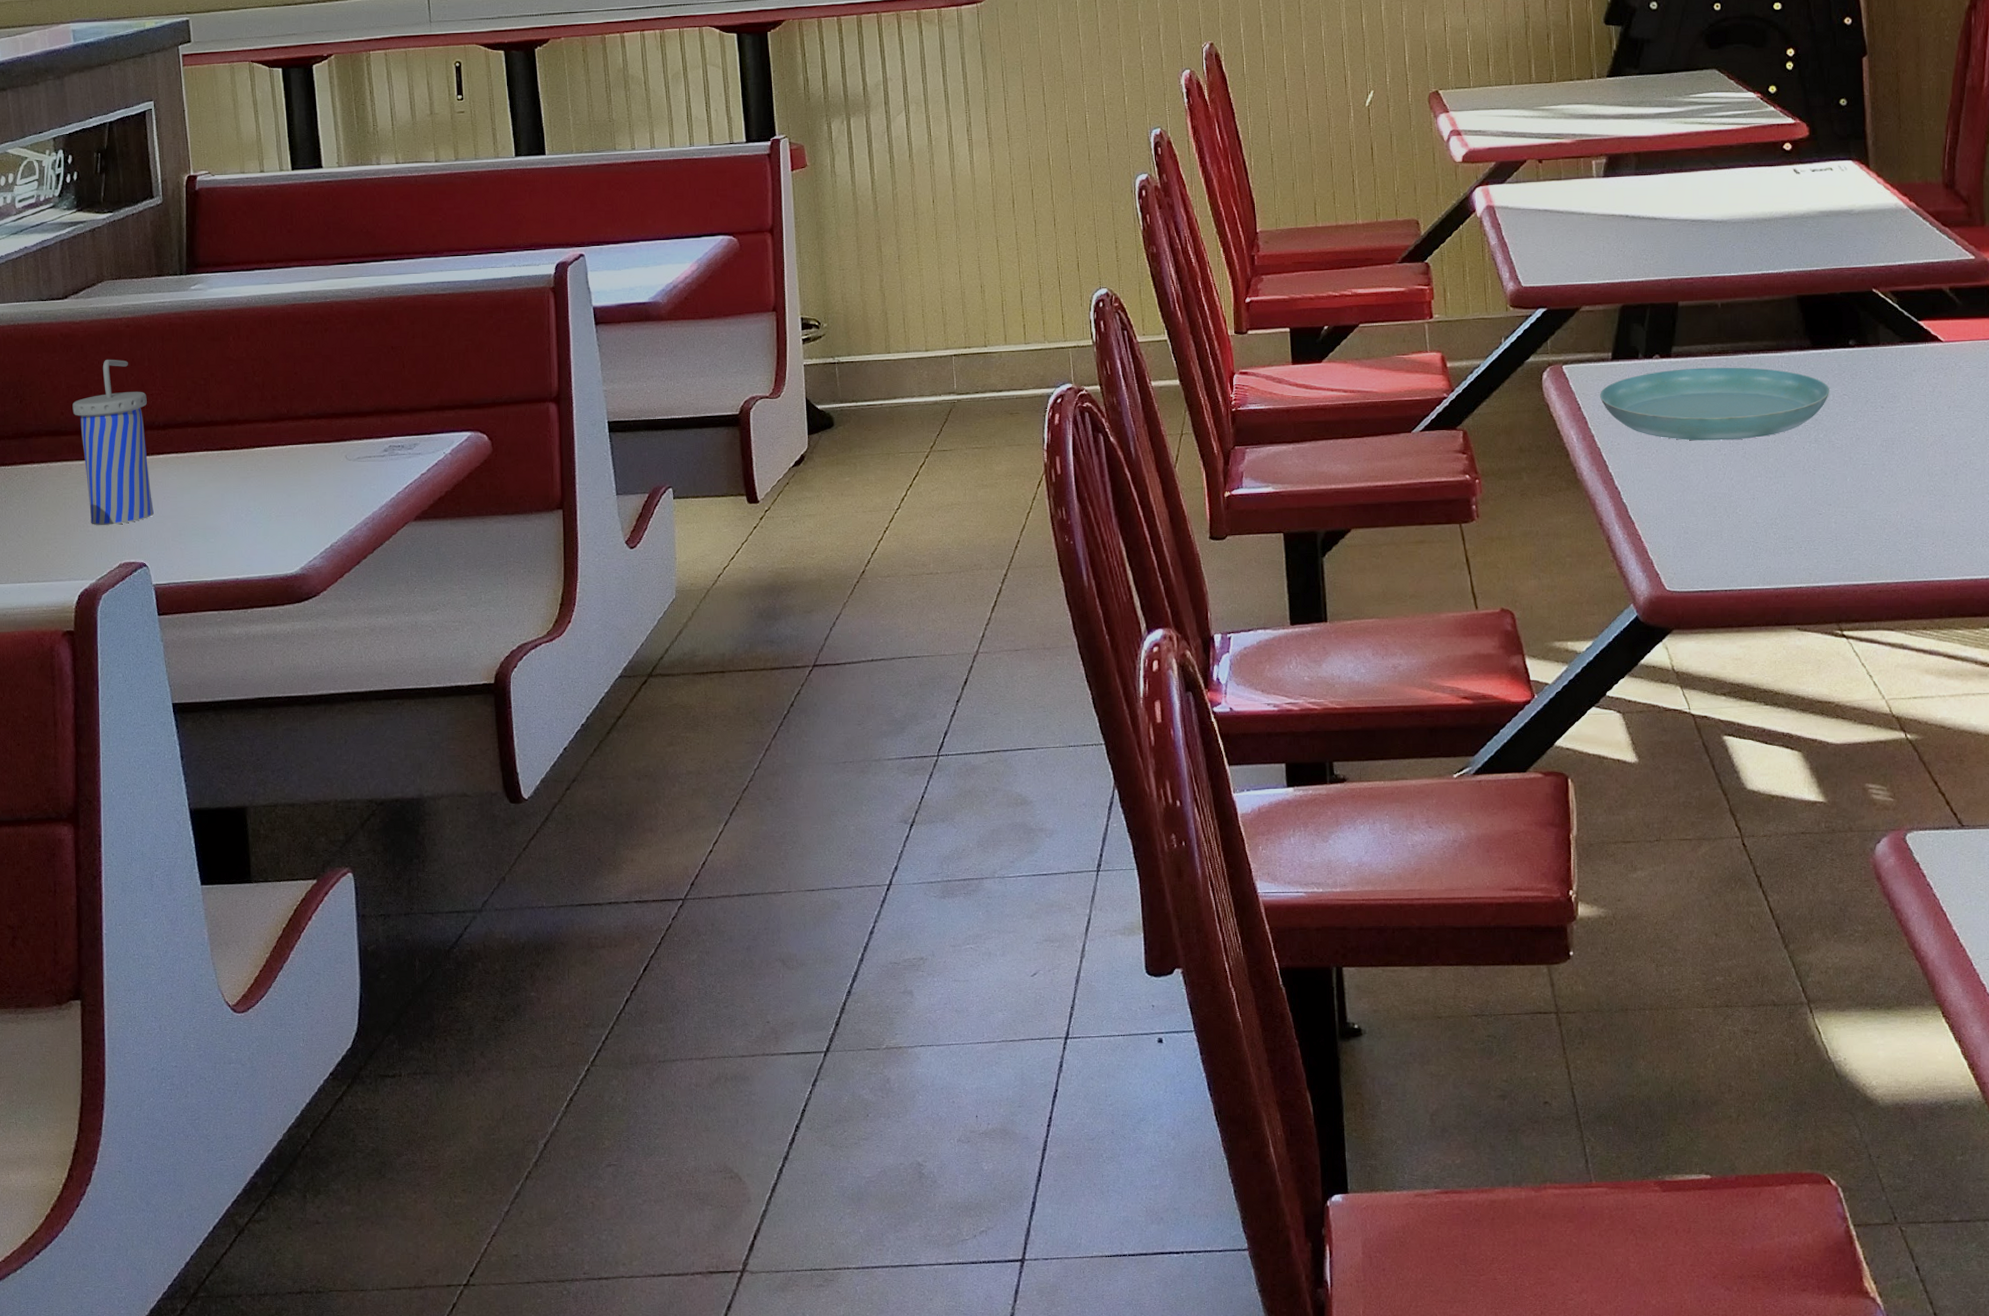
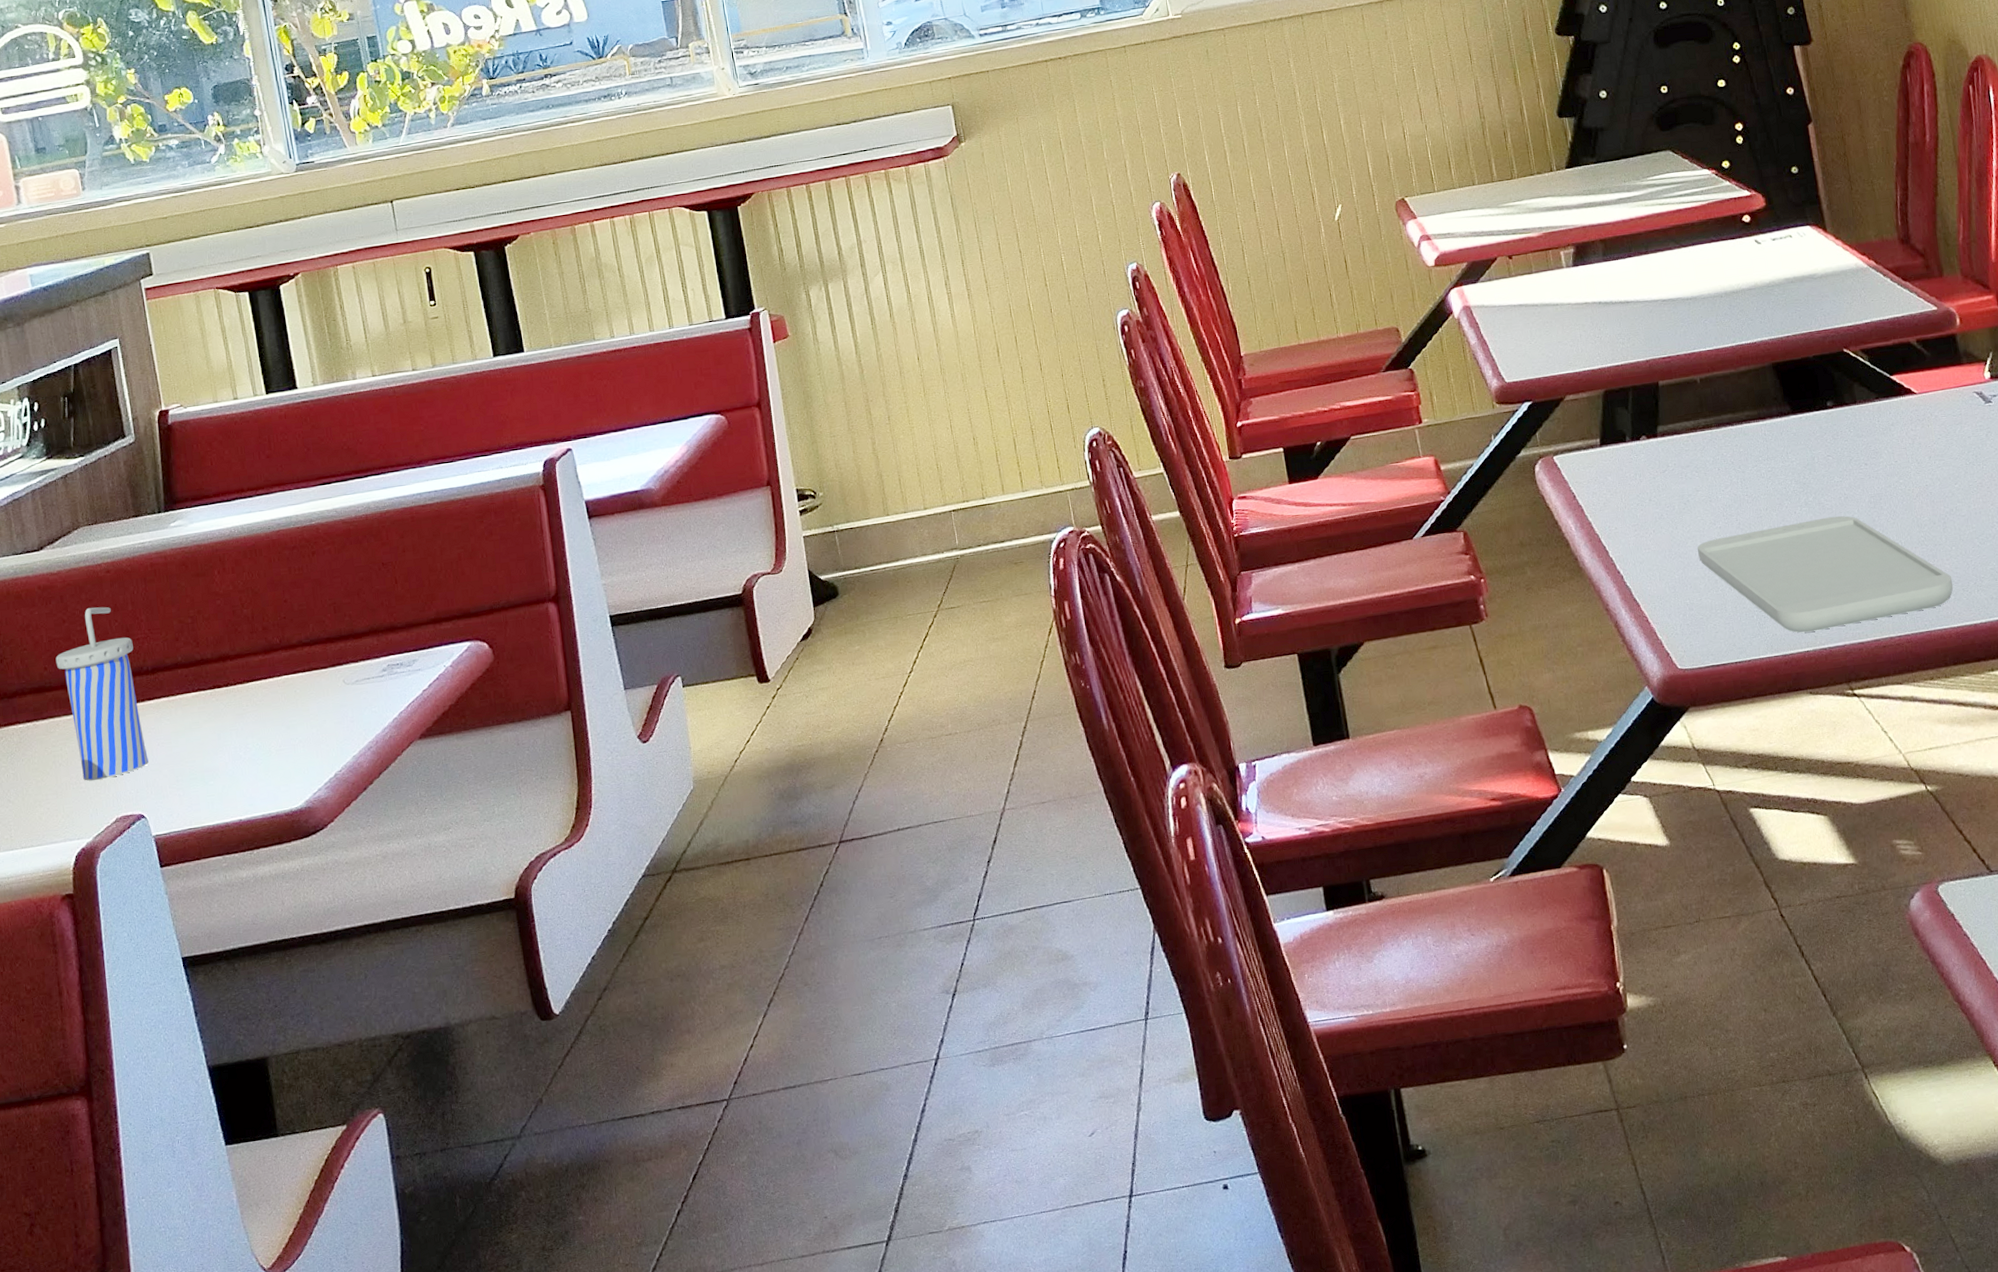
saucer: present [1599,367,1830,441] -> none [1592,438,1815,518]
tray: none [1699,456,1958,568] -> present [1697,516,1954,633]

